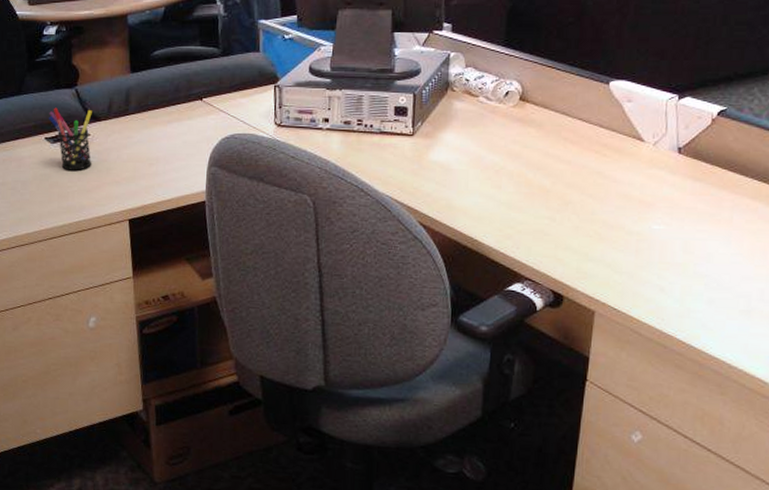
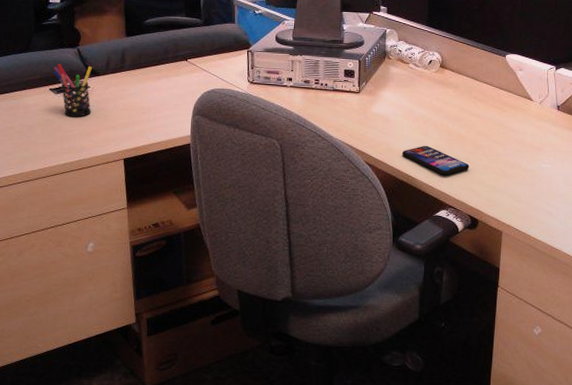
smartphone: none [465,201,554,240] -> present [402,145,470,176]

